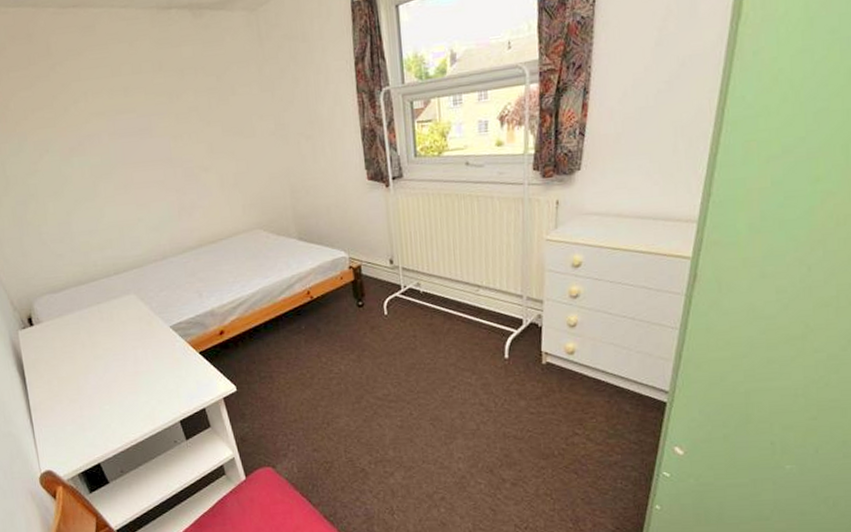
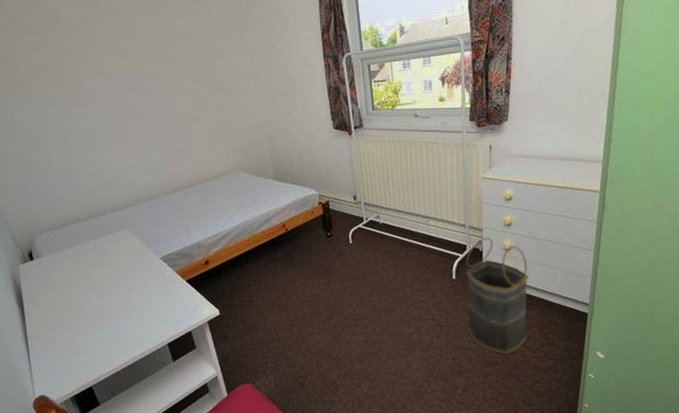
basket: none [520,311,597,446] -> present [465,237,529,355]

